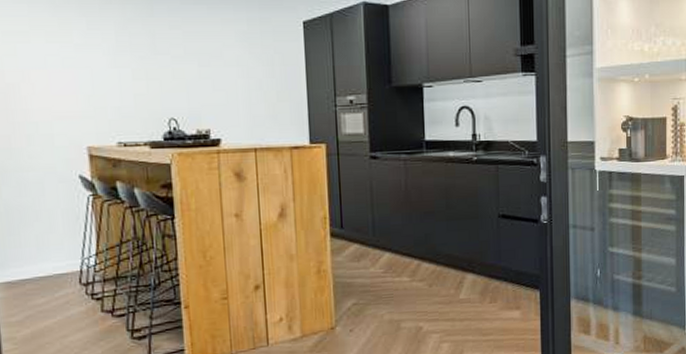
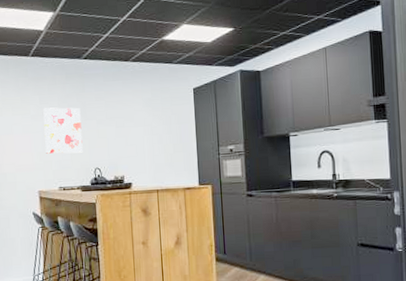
wall art: none [92,35,152,98] -> present [43,107,83,154]

